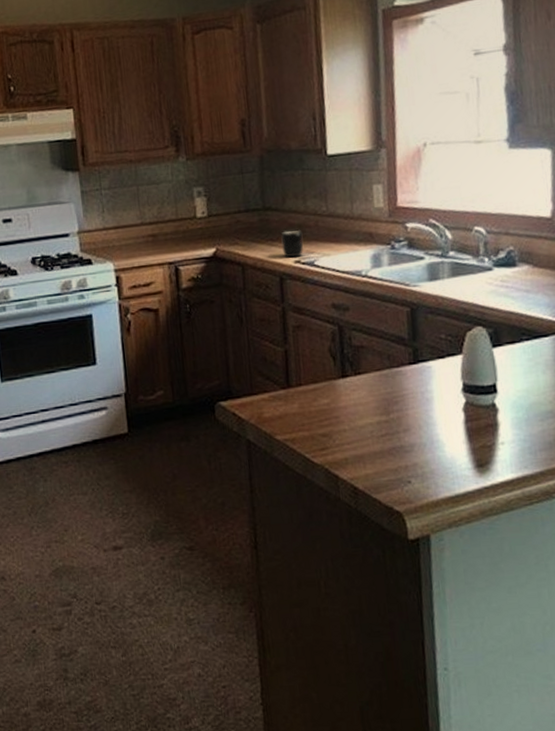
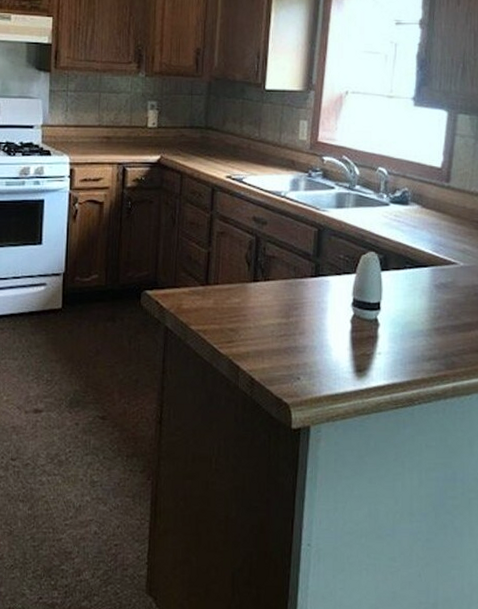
mug: present [281,230,304,258] -> none [217,149,236,173]

